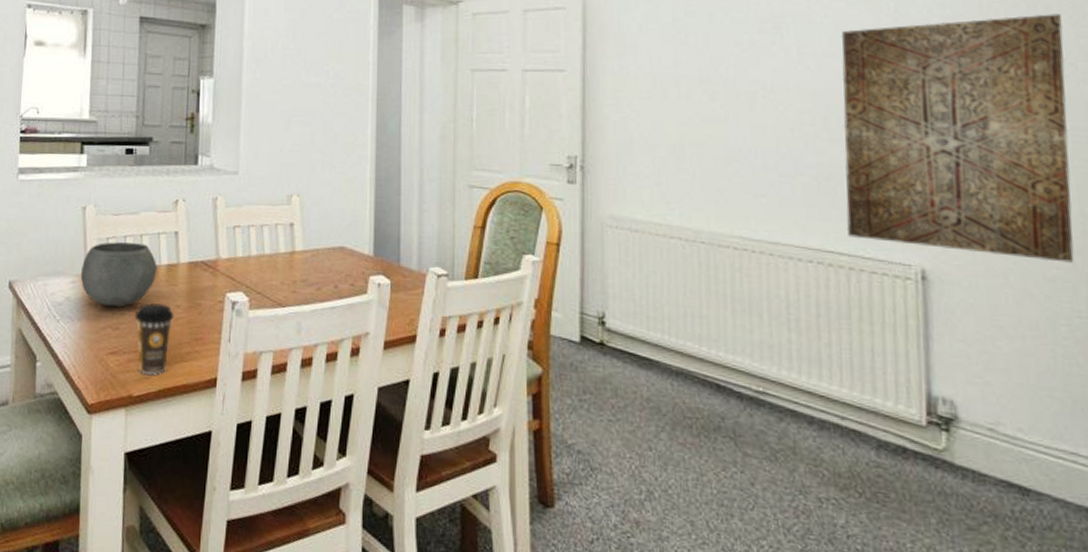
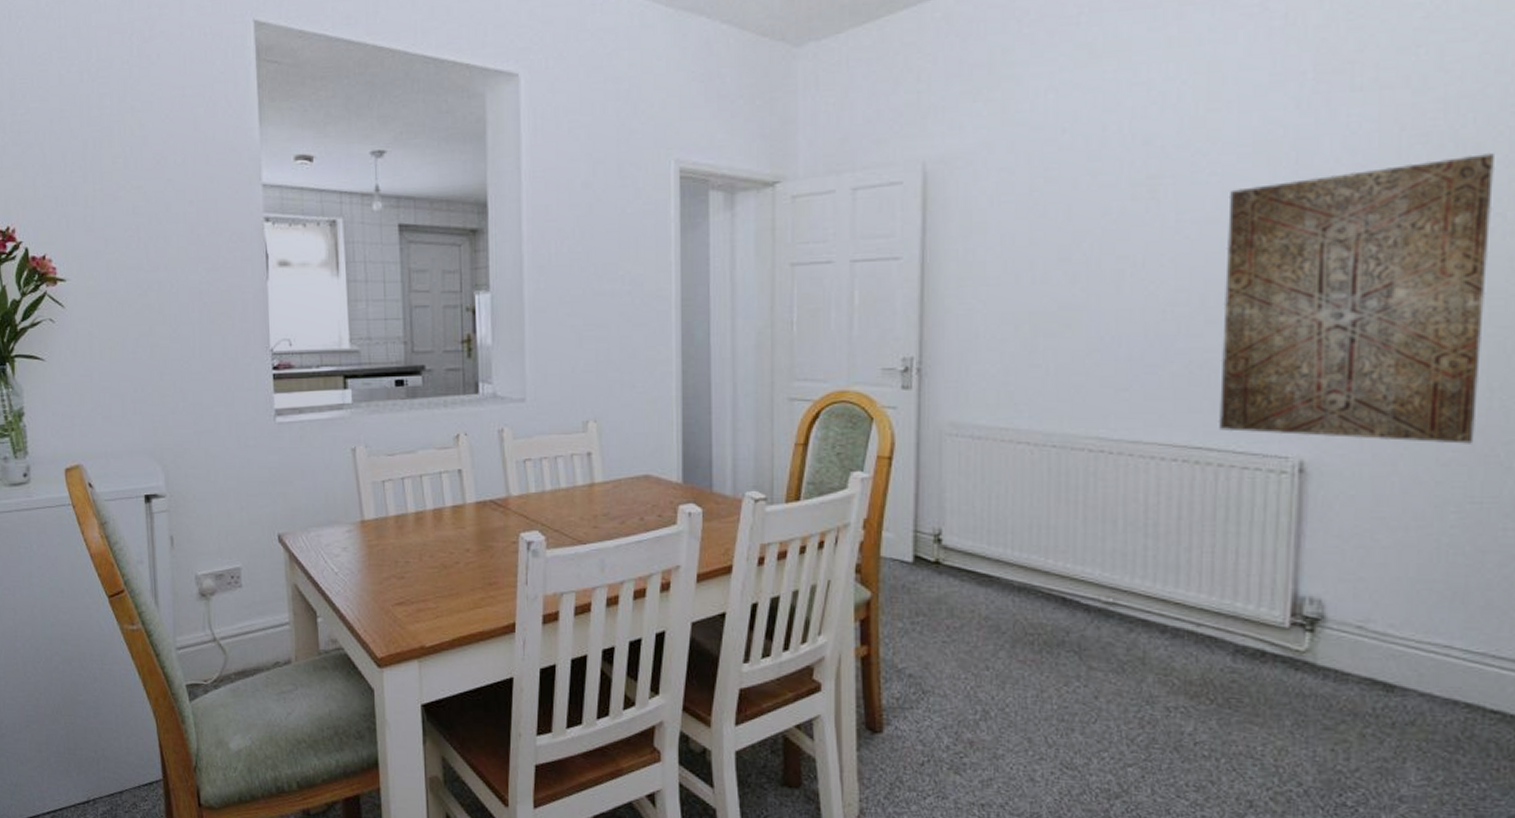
bowl: present [80,242,157,307] -> none [356,485,441,555]
coffee cup: present [134,303,174,375] -> none [420,547,464,624]

